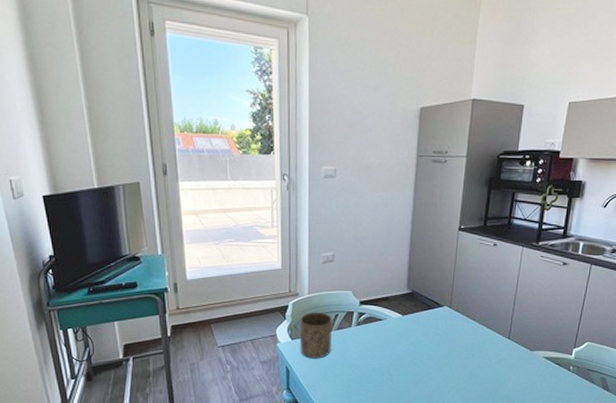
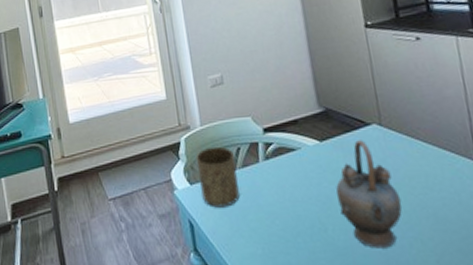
teapot: none [405,317,451,393] -> present [335,140,402,249]

